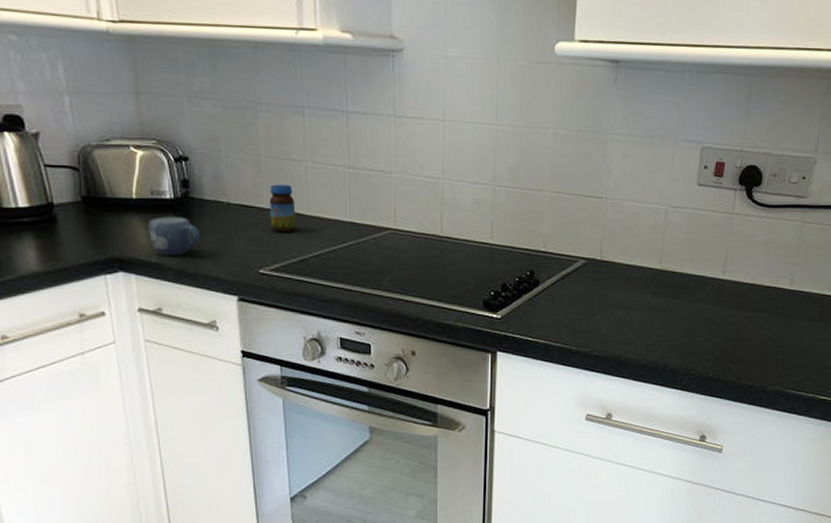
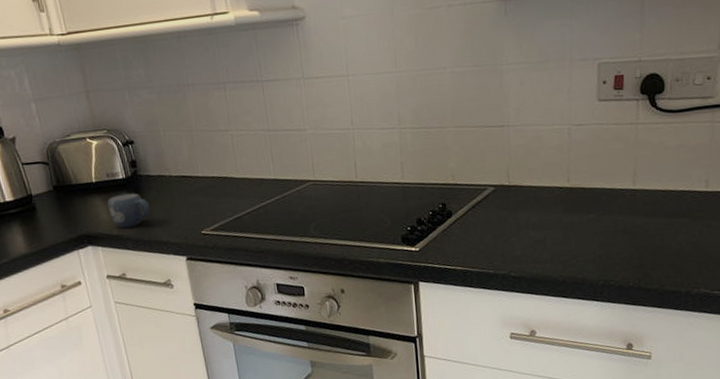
jar: present [269,184,296,233] -> none [203,153,229,197]

